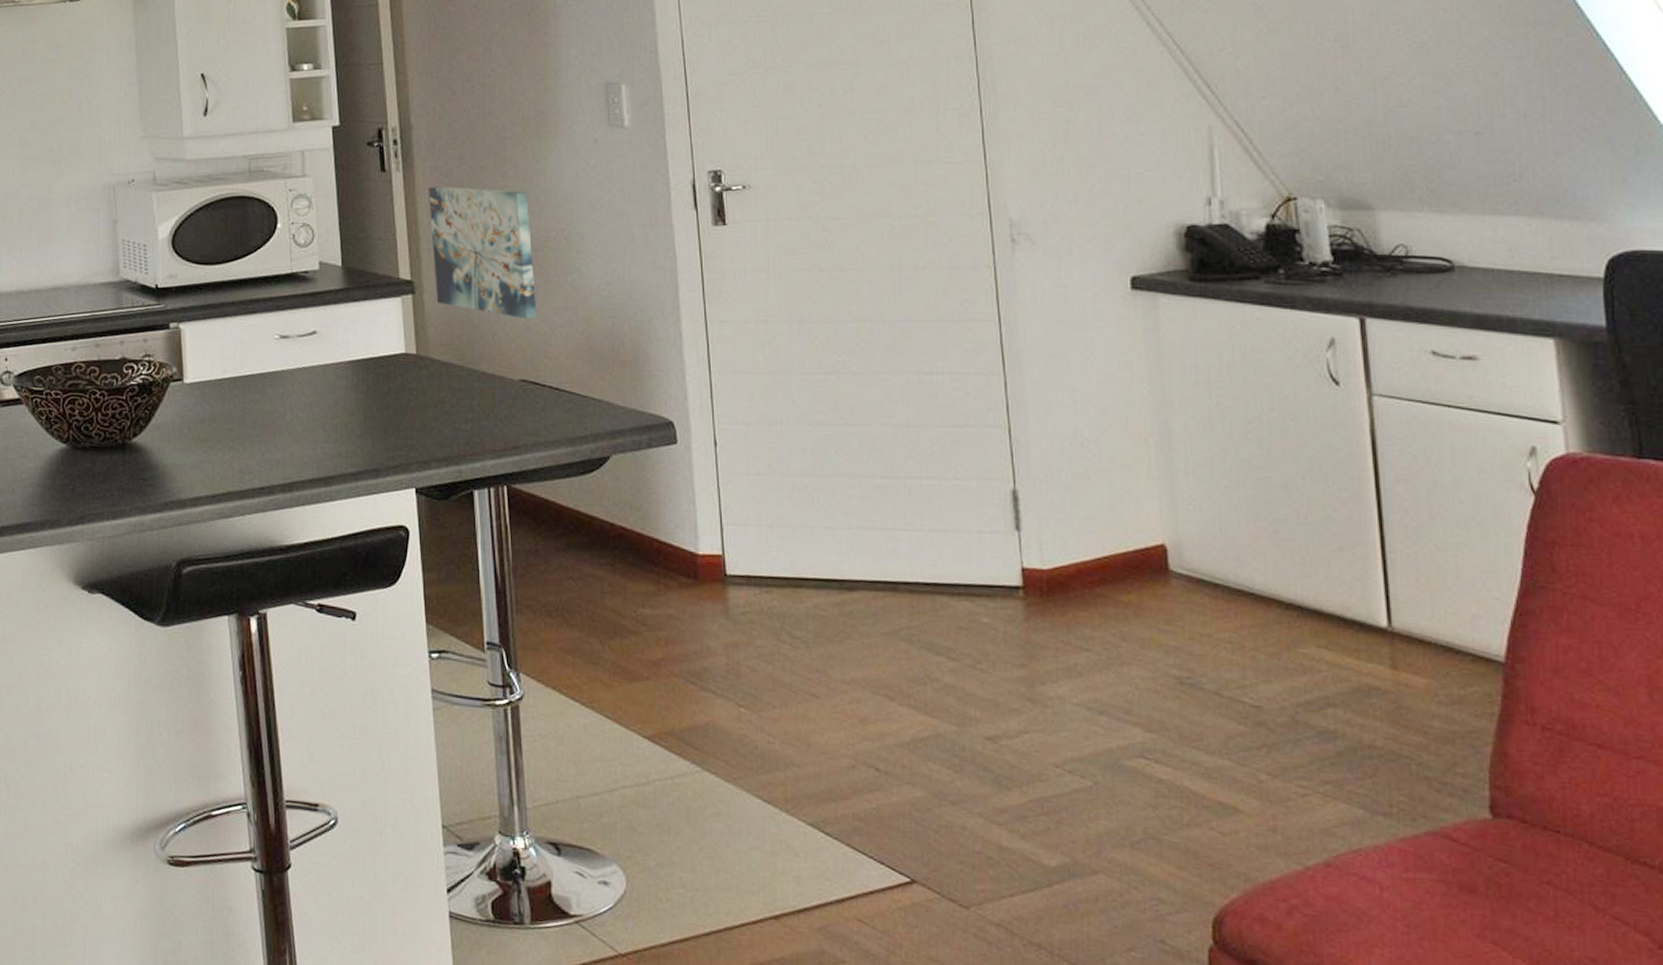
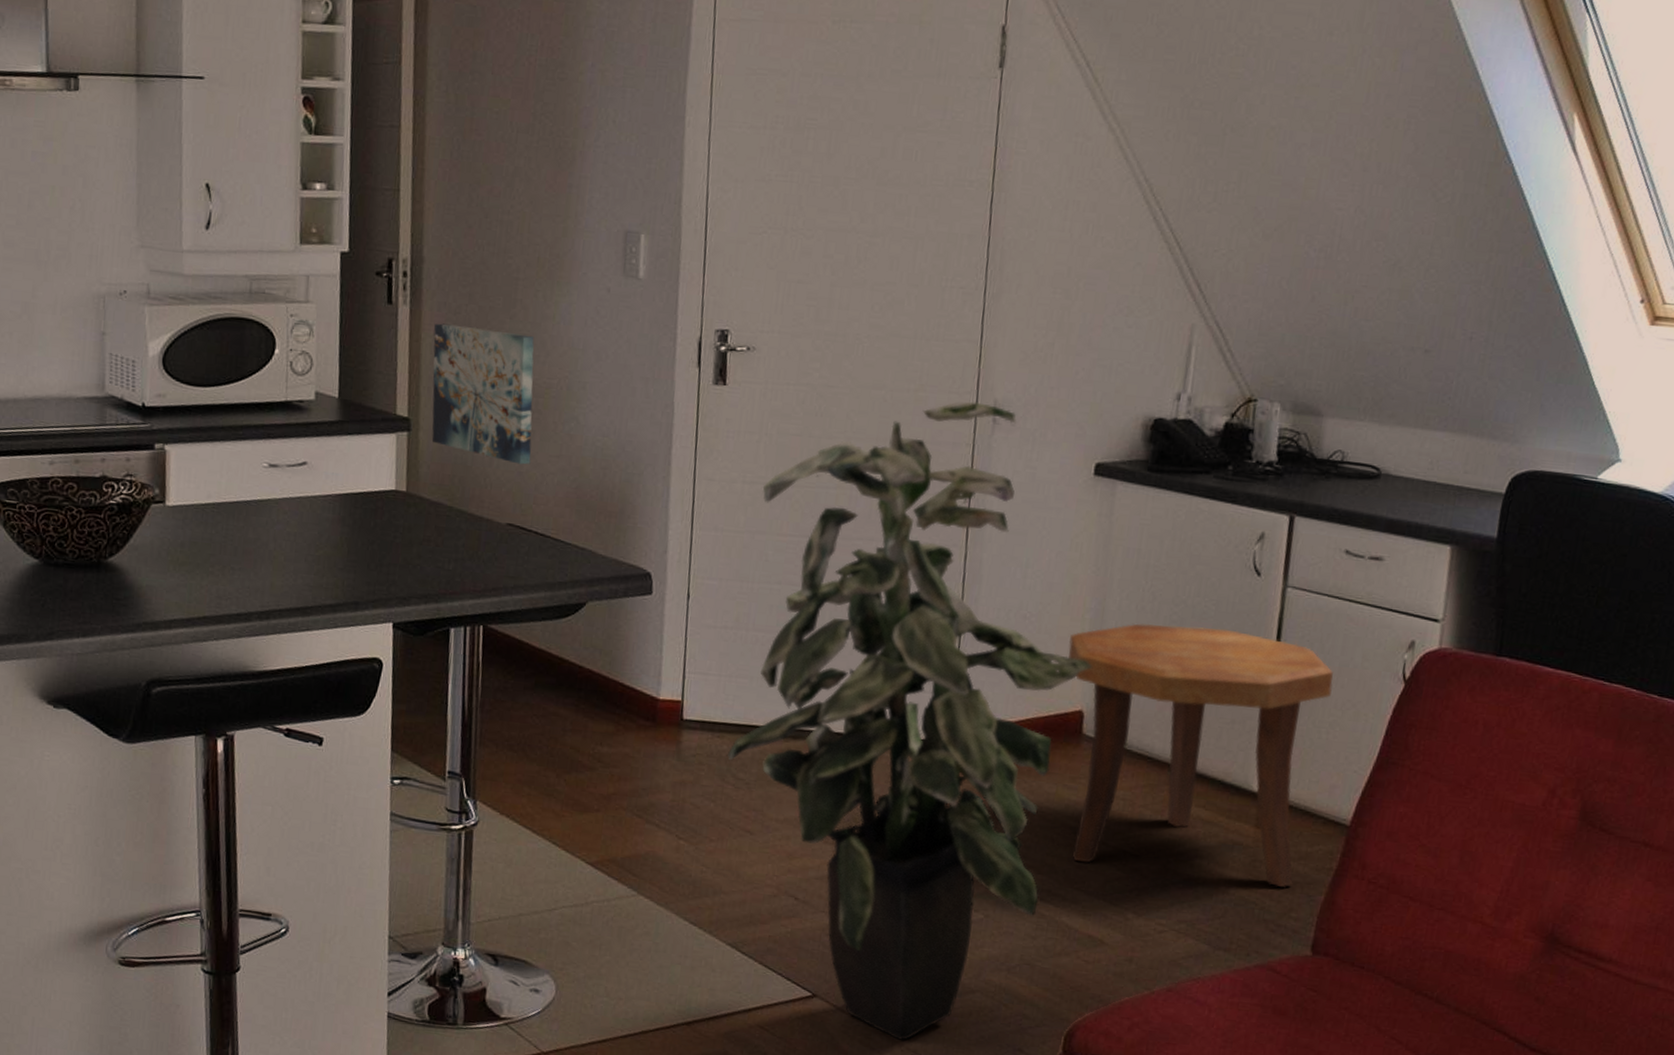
indoor plant: none [778,221,1168,932] -> present [726,401,1093,1040]
side table: none [1136,444,1451,738] -> present [1068,623,1333,887]

